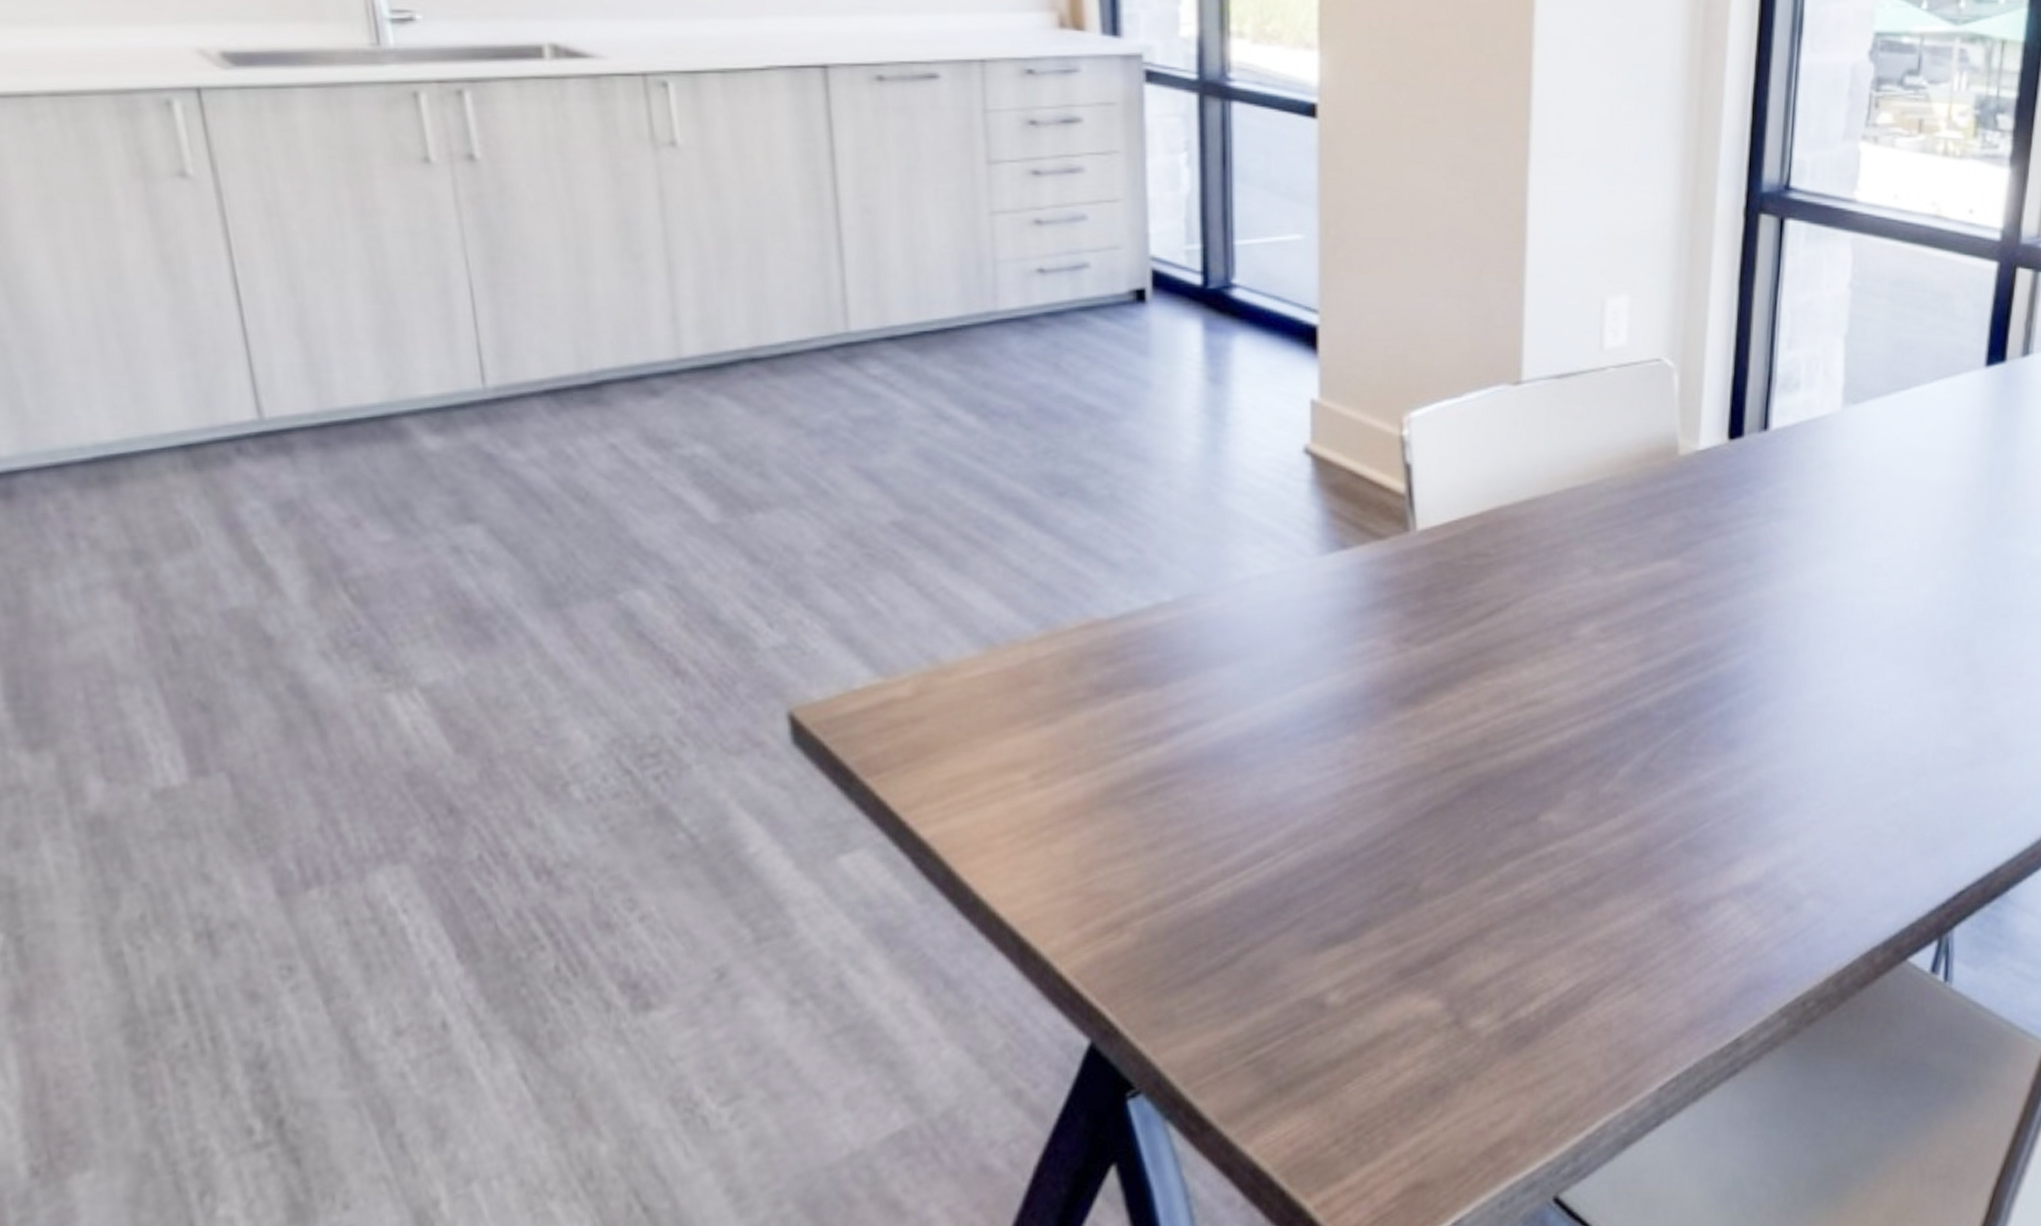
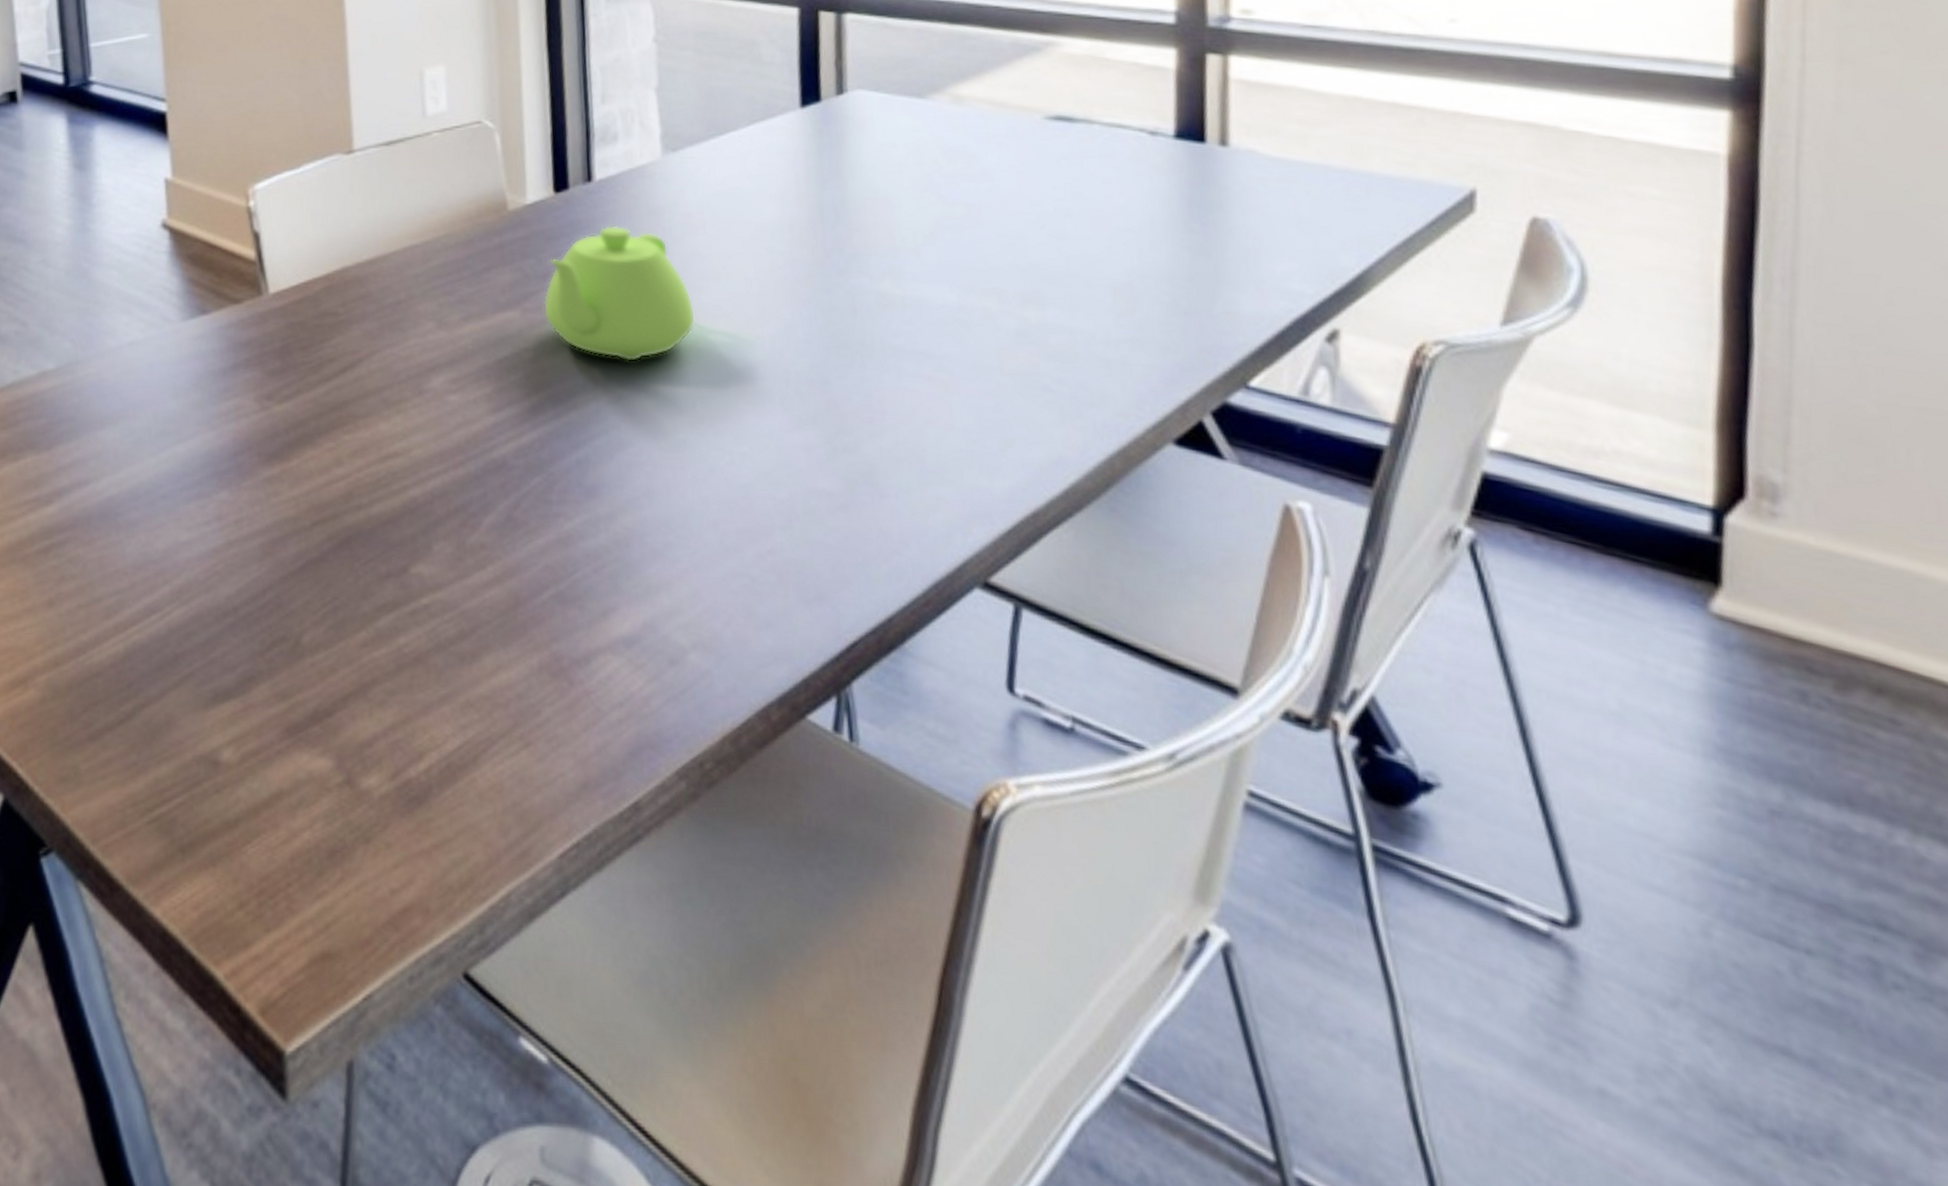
teapot: none [1703,477,1855,617] -> present [543,225,696,362]

